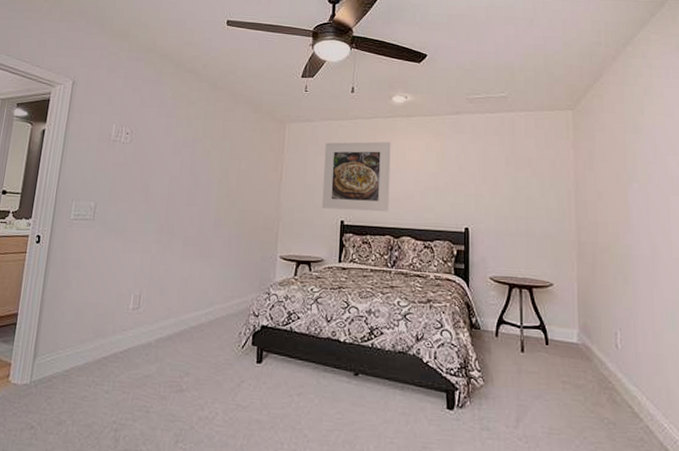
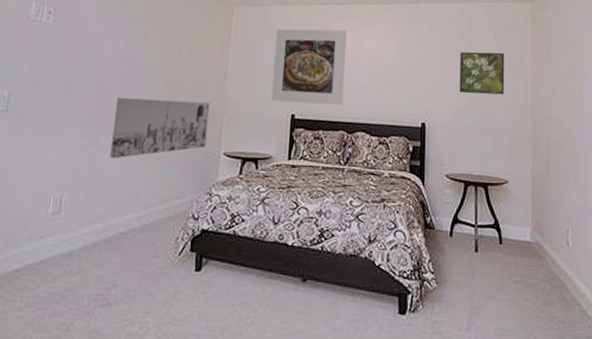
wall art: none [180,206,267,262] -> present [110,97,210,159]
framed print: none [501,159,547,200] -> present [459,52,505,95]

